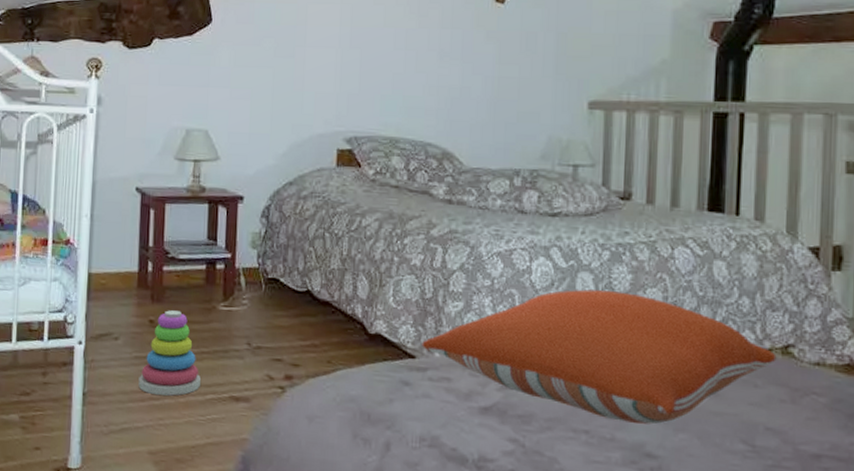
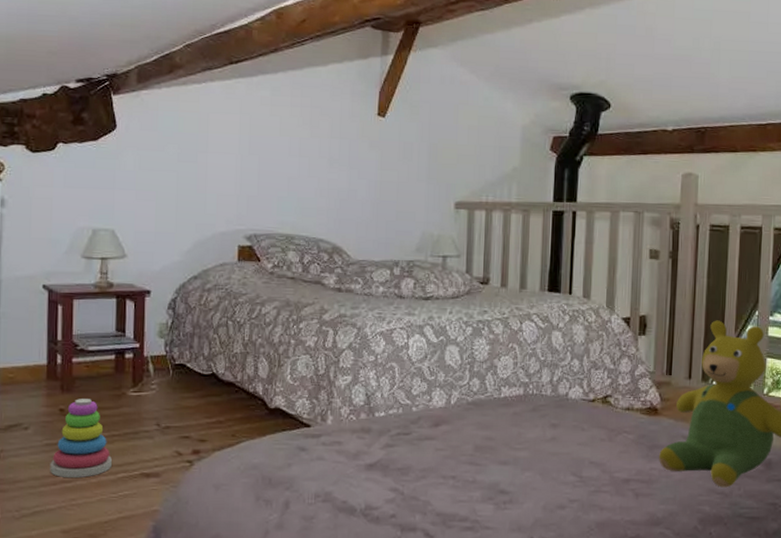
pillow: present [422,289,777,425] -> none [316,360,598,467]

